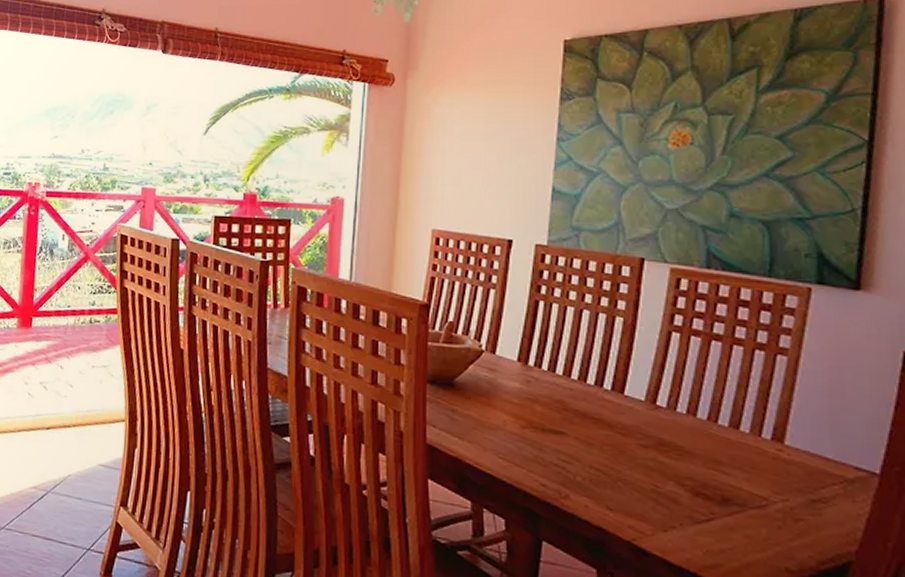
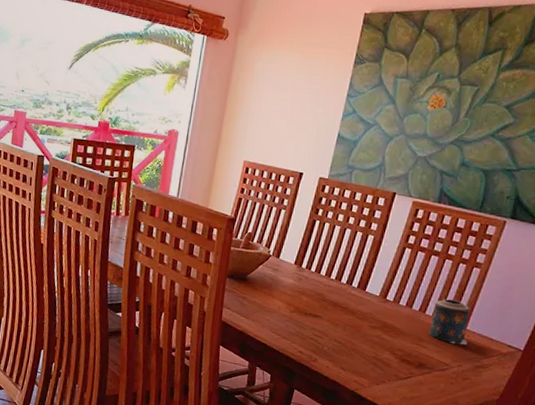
candle: none [728,401,790,468] -> present [429,299,470,345]

